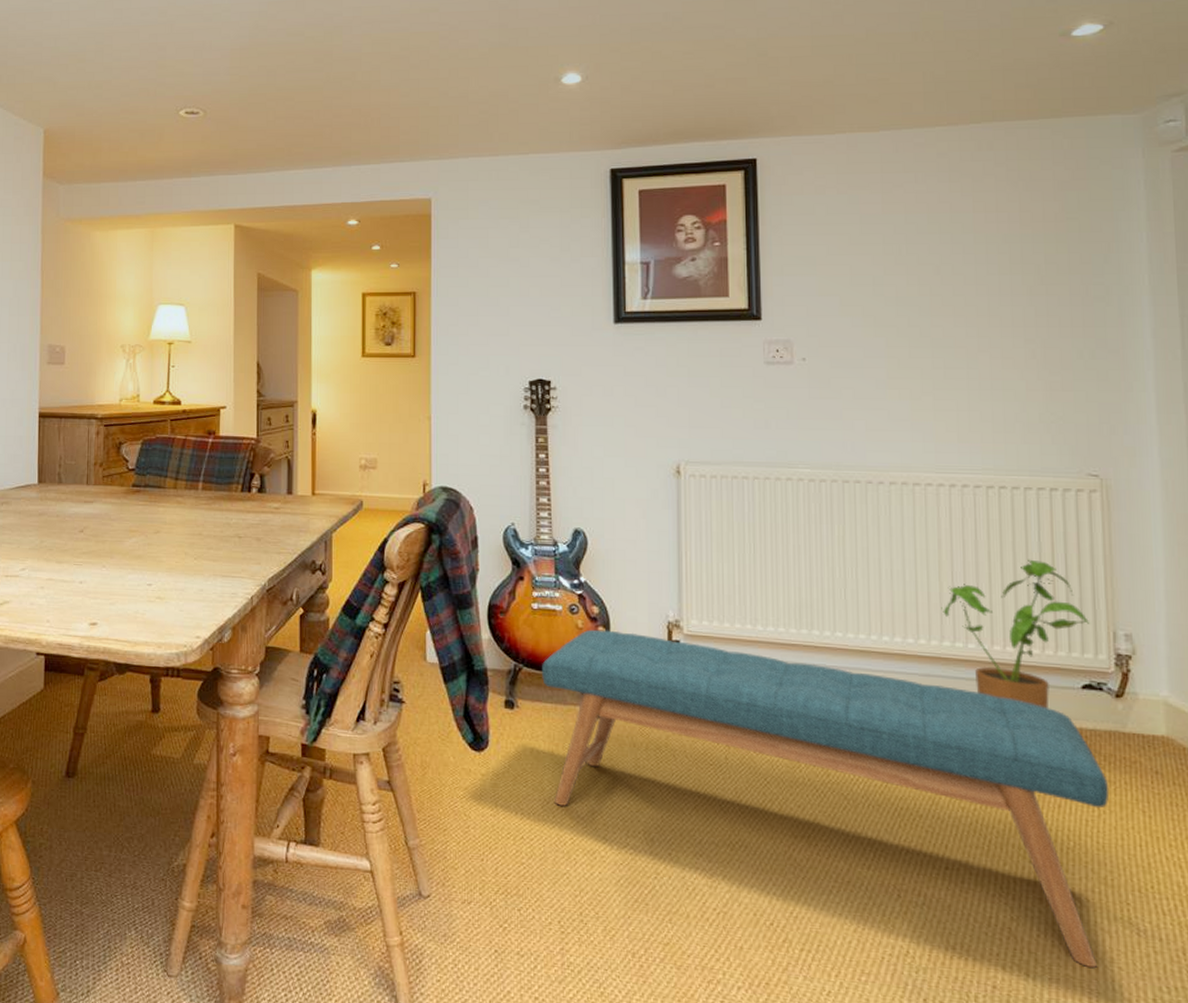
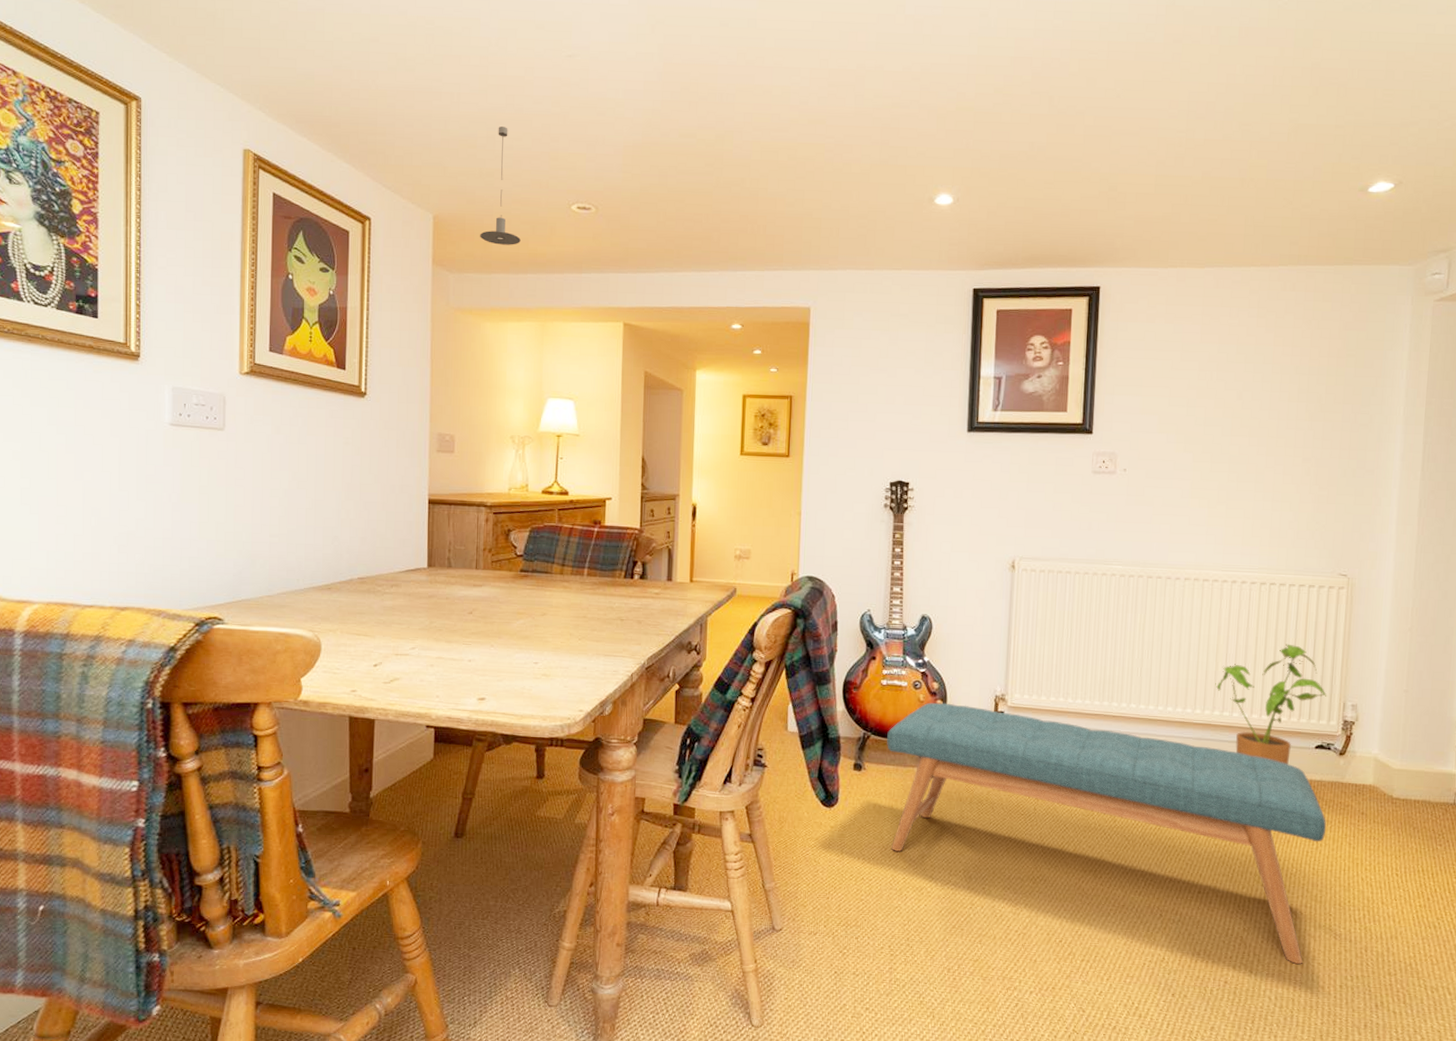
pendant light: none [89,40,129,154] -> present [480,126,521,245]

